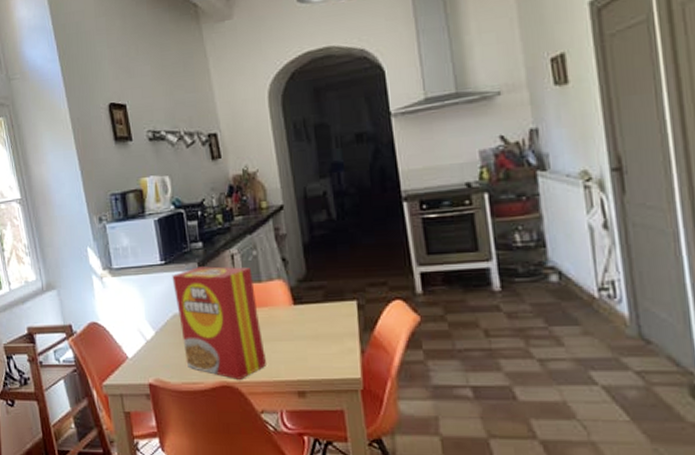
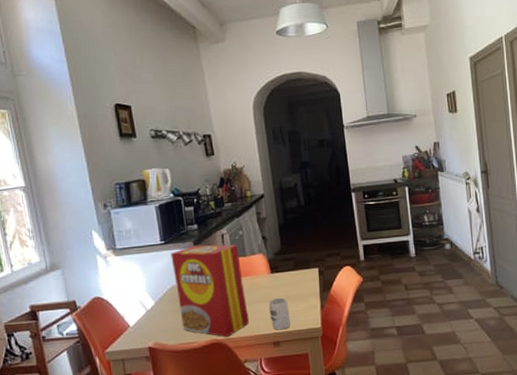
cup: none [291,337,321,377] -> present [269,298,291,330]

